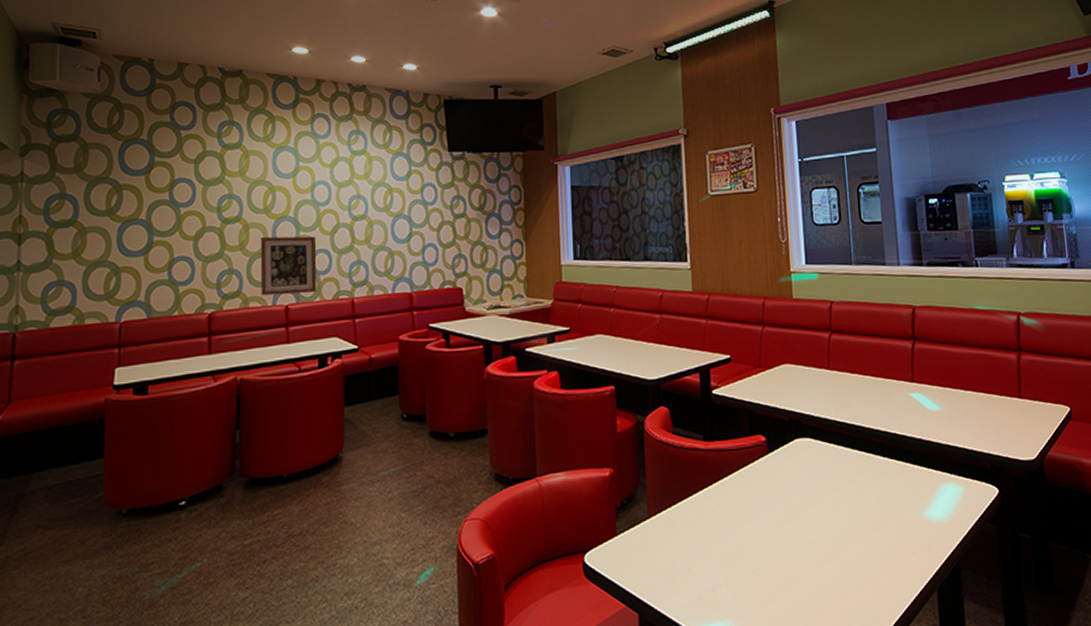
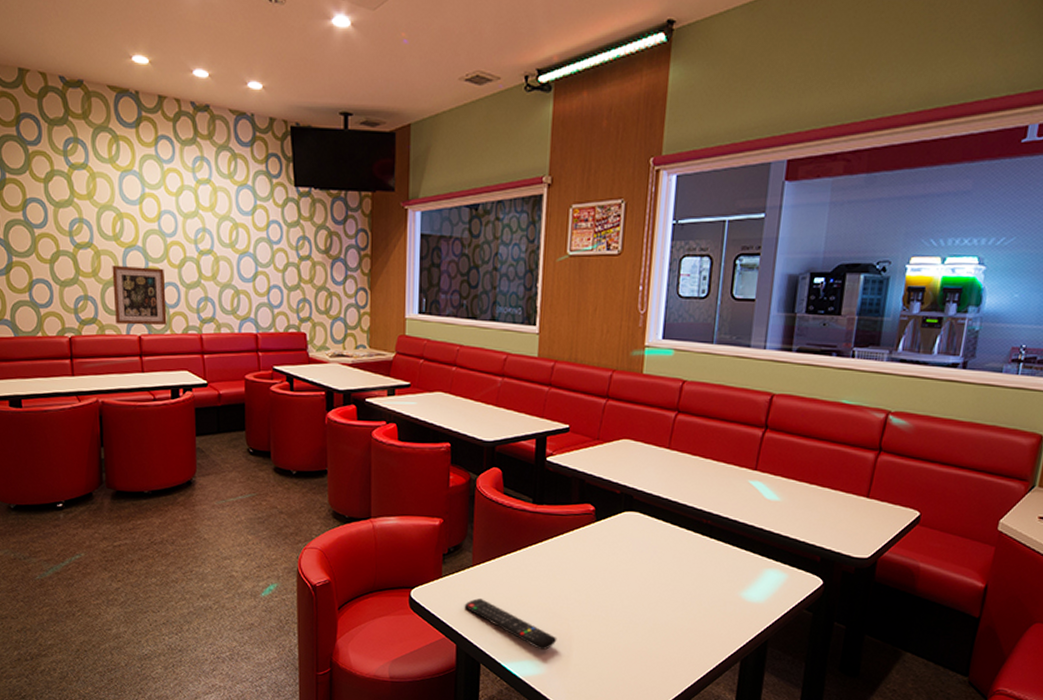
remote control: none [643,555,746,608] -> present [464,598,557,651]

